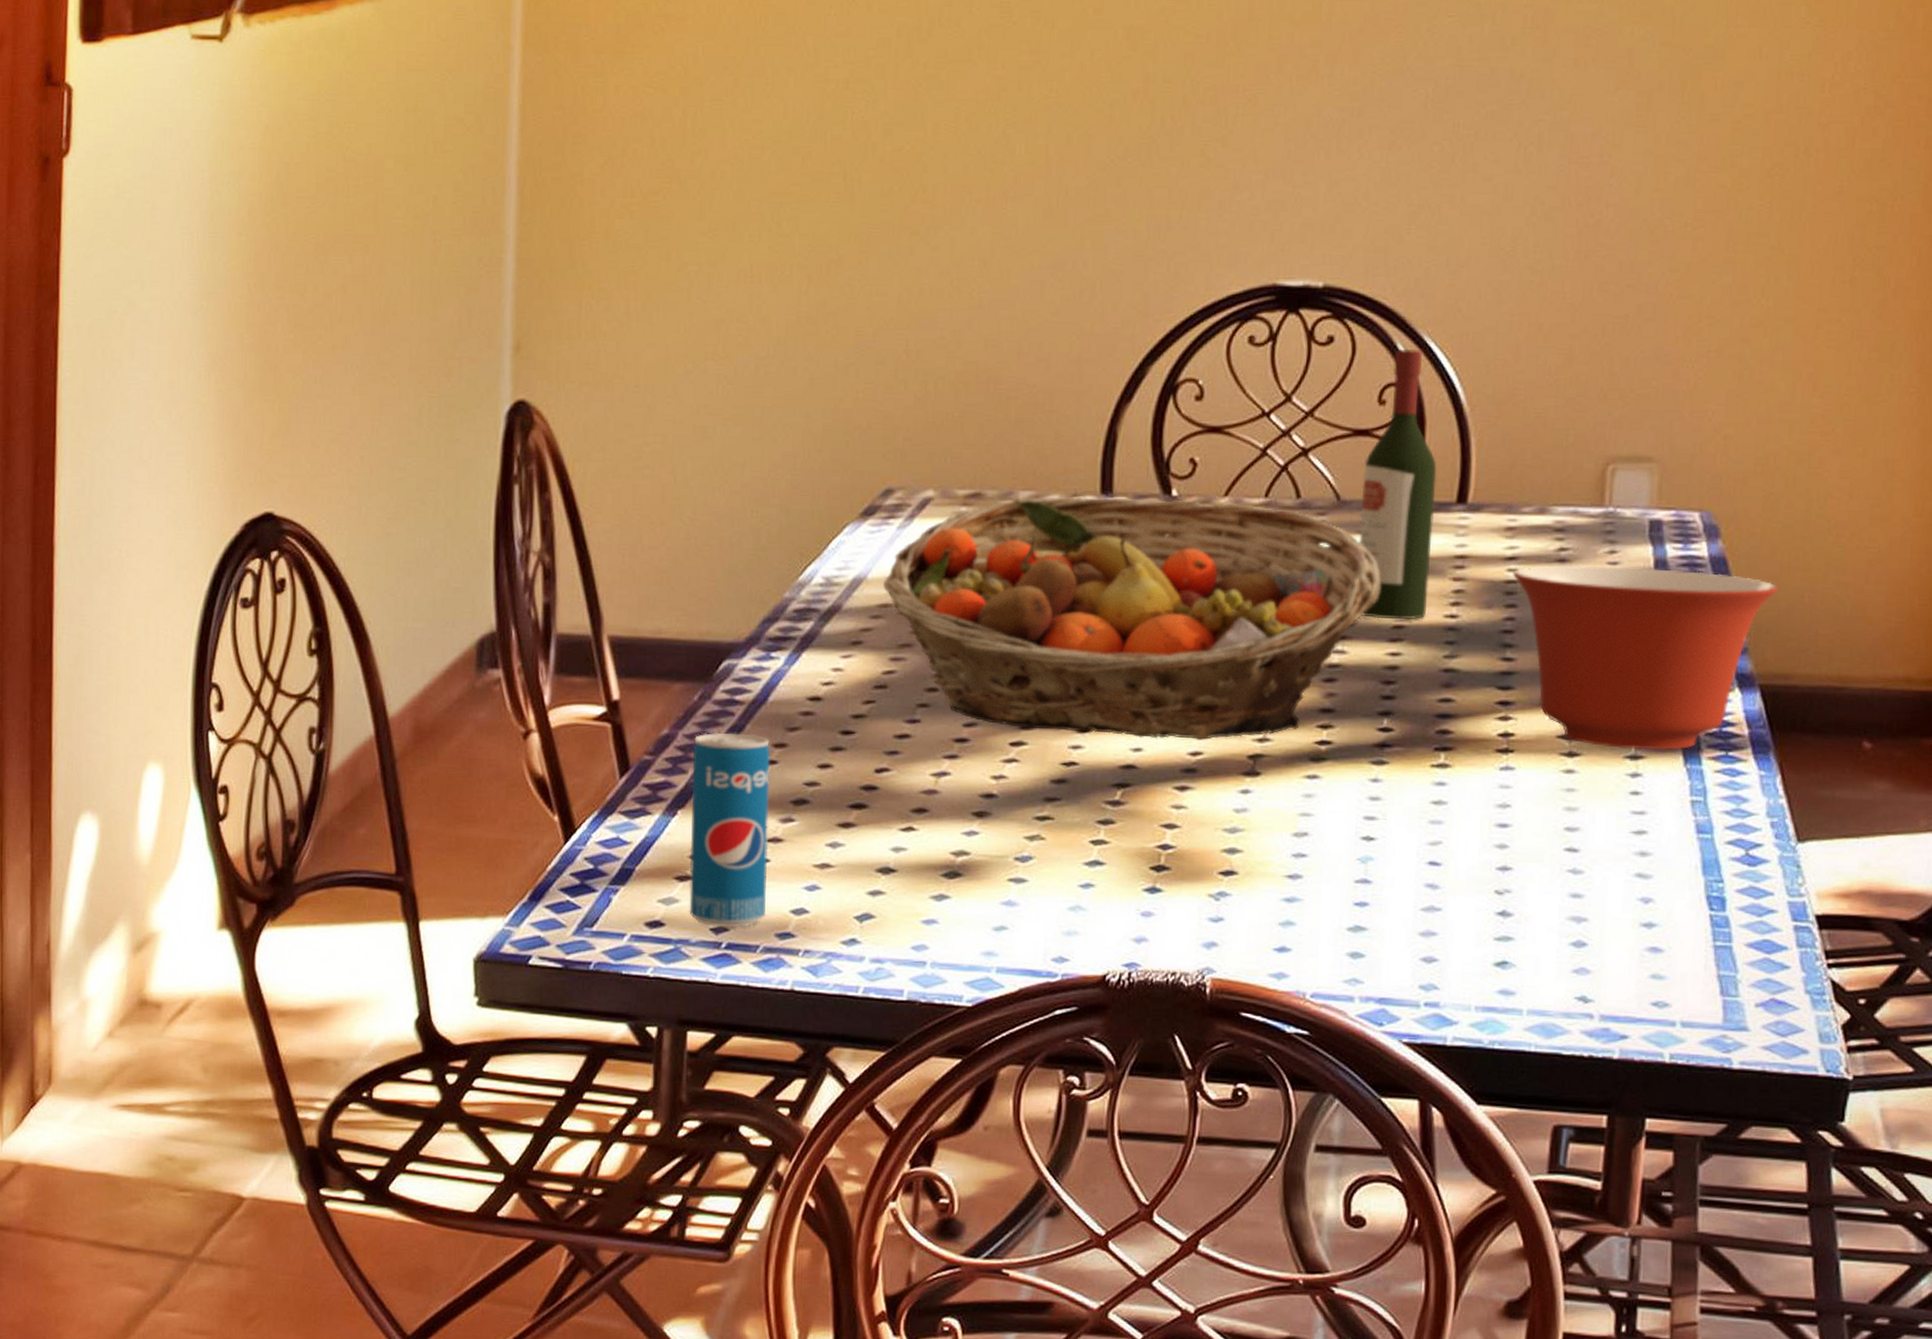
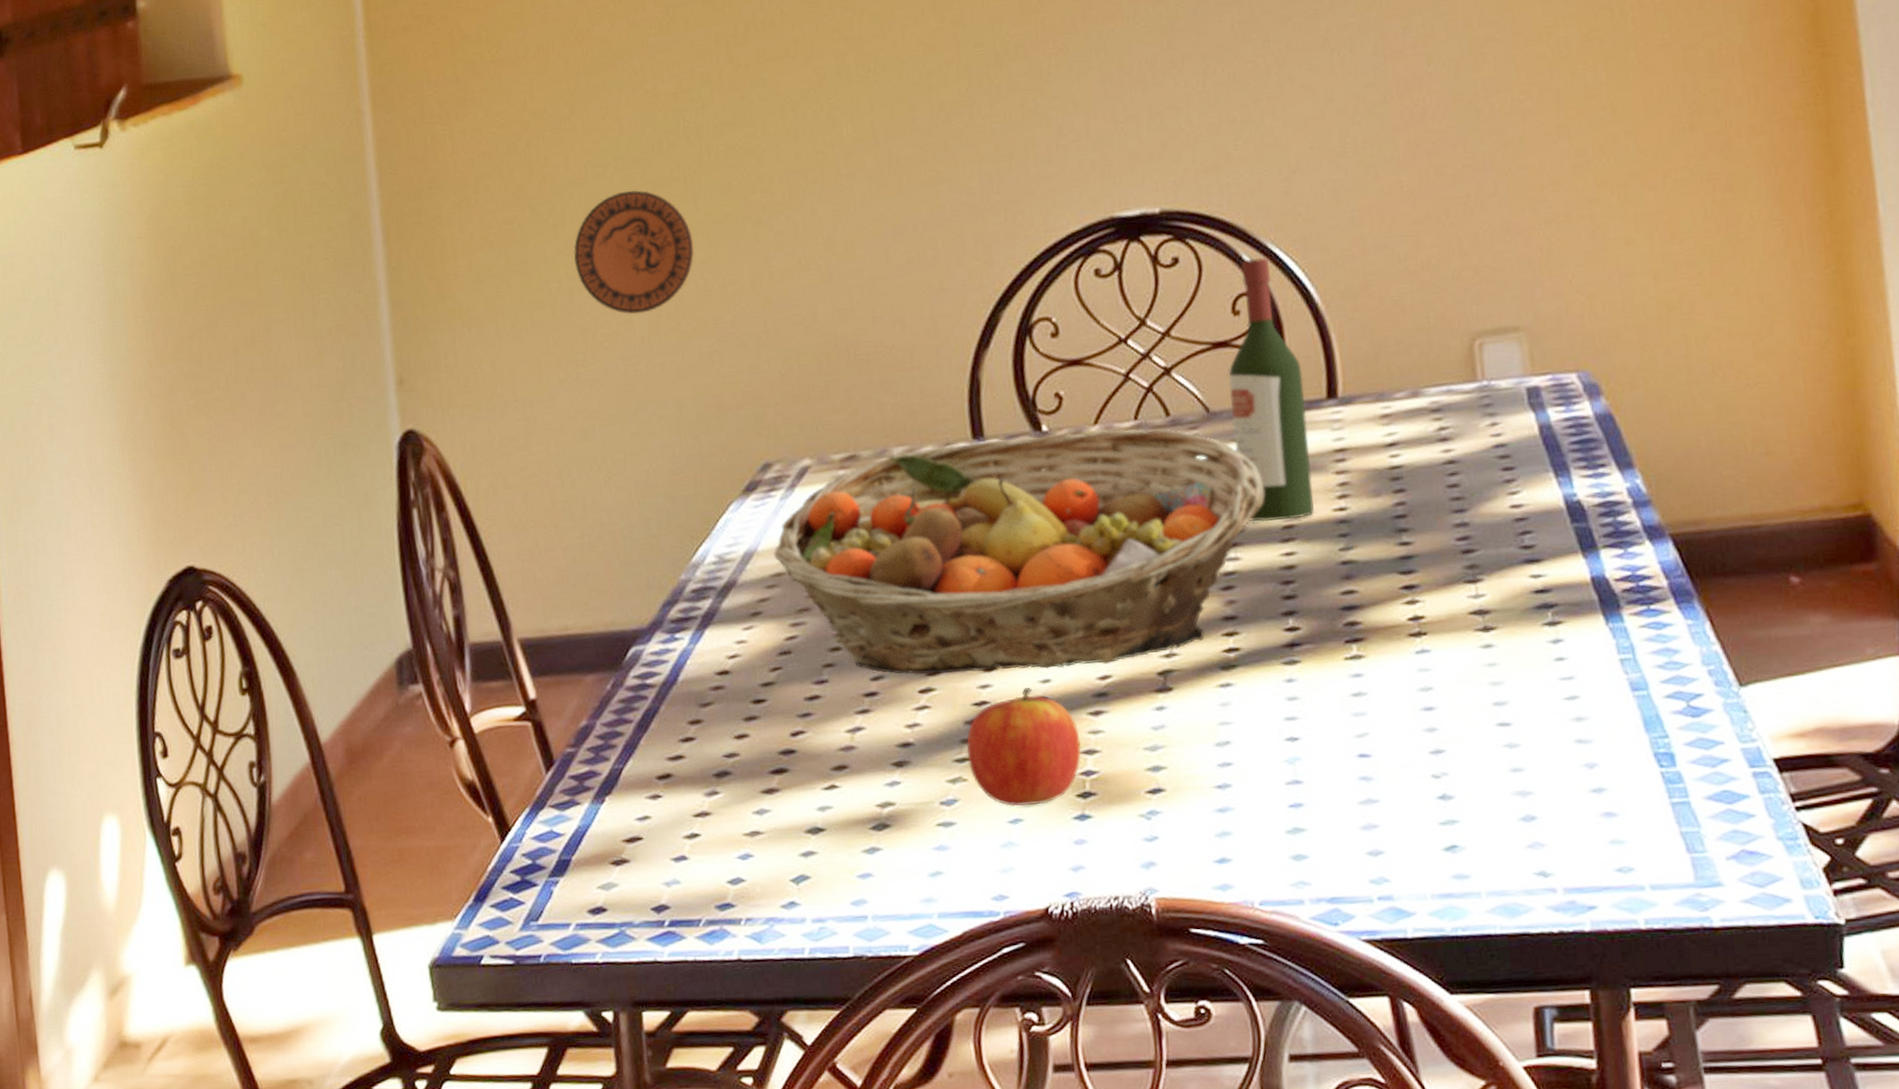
beverage can: present [689,732,771,928] -> none [612,714,703,907]
decorative plate: none [718,180,845,313] -> present [573,190,695,315]
apple: none [1048,754,1163,873] -> present [966,688,1082,806]
mixing bowl: present [1513,565,1778,750] -> none [1396,430,1671,617]

